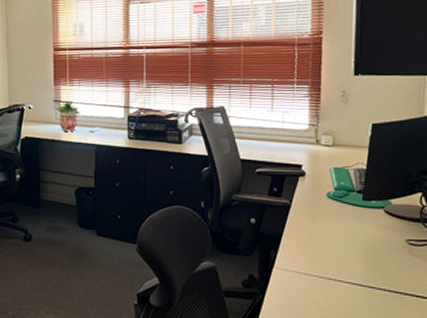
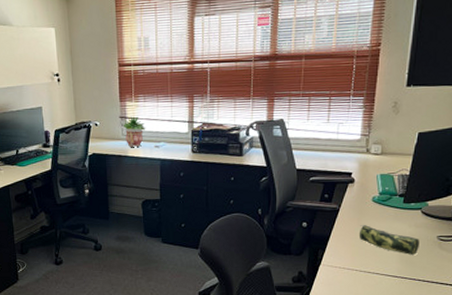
pencil case: none [314,224,386,262] -> present [358,225,419,256]

